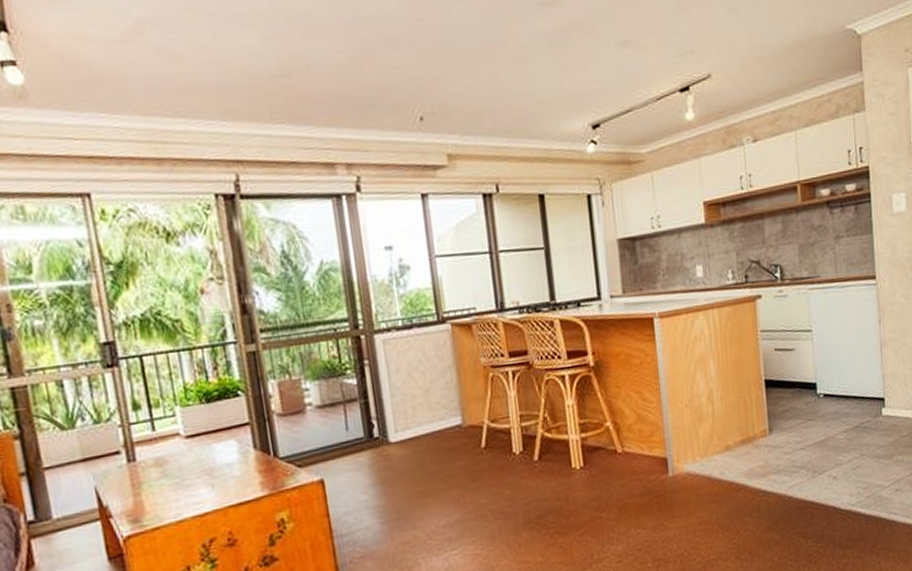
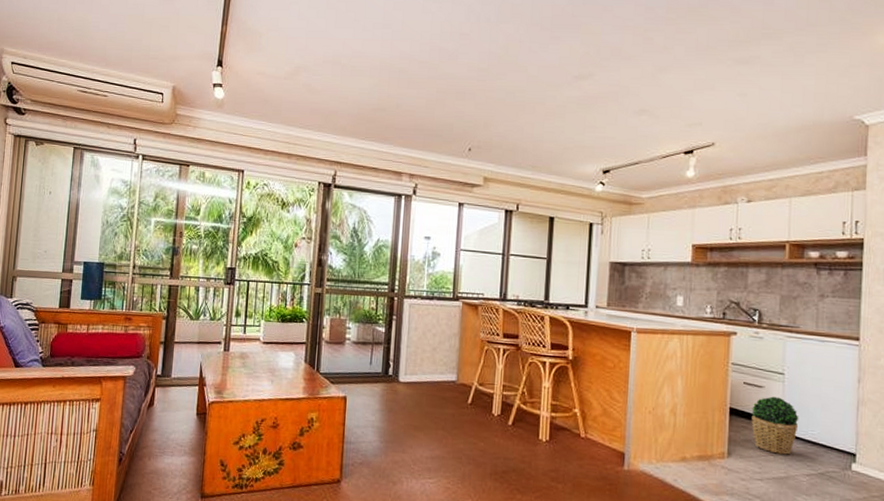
potted plant: none [786,356,831,418] -> present [751,396,799,455]

